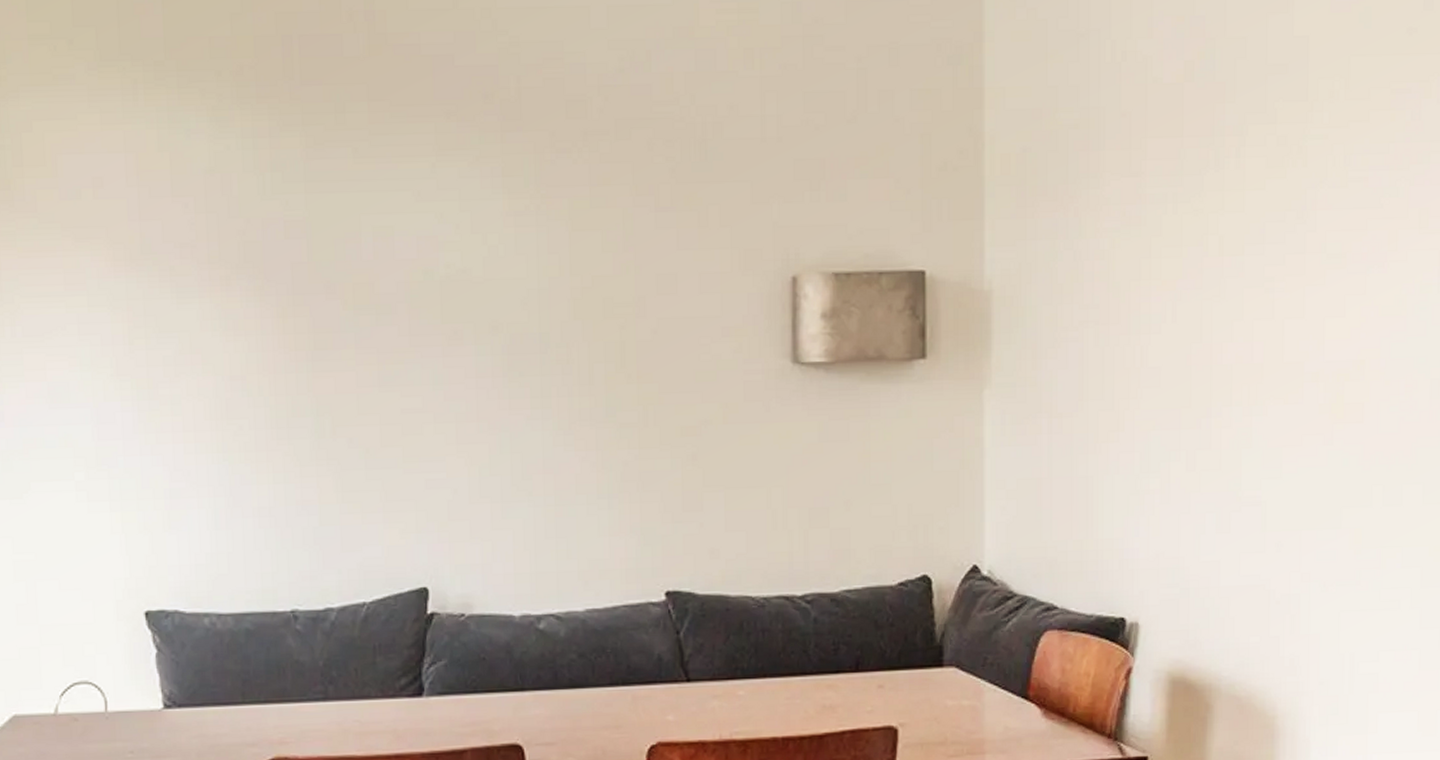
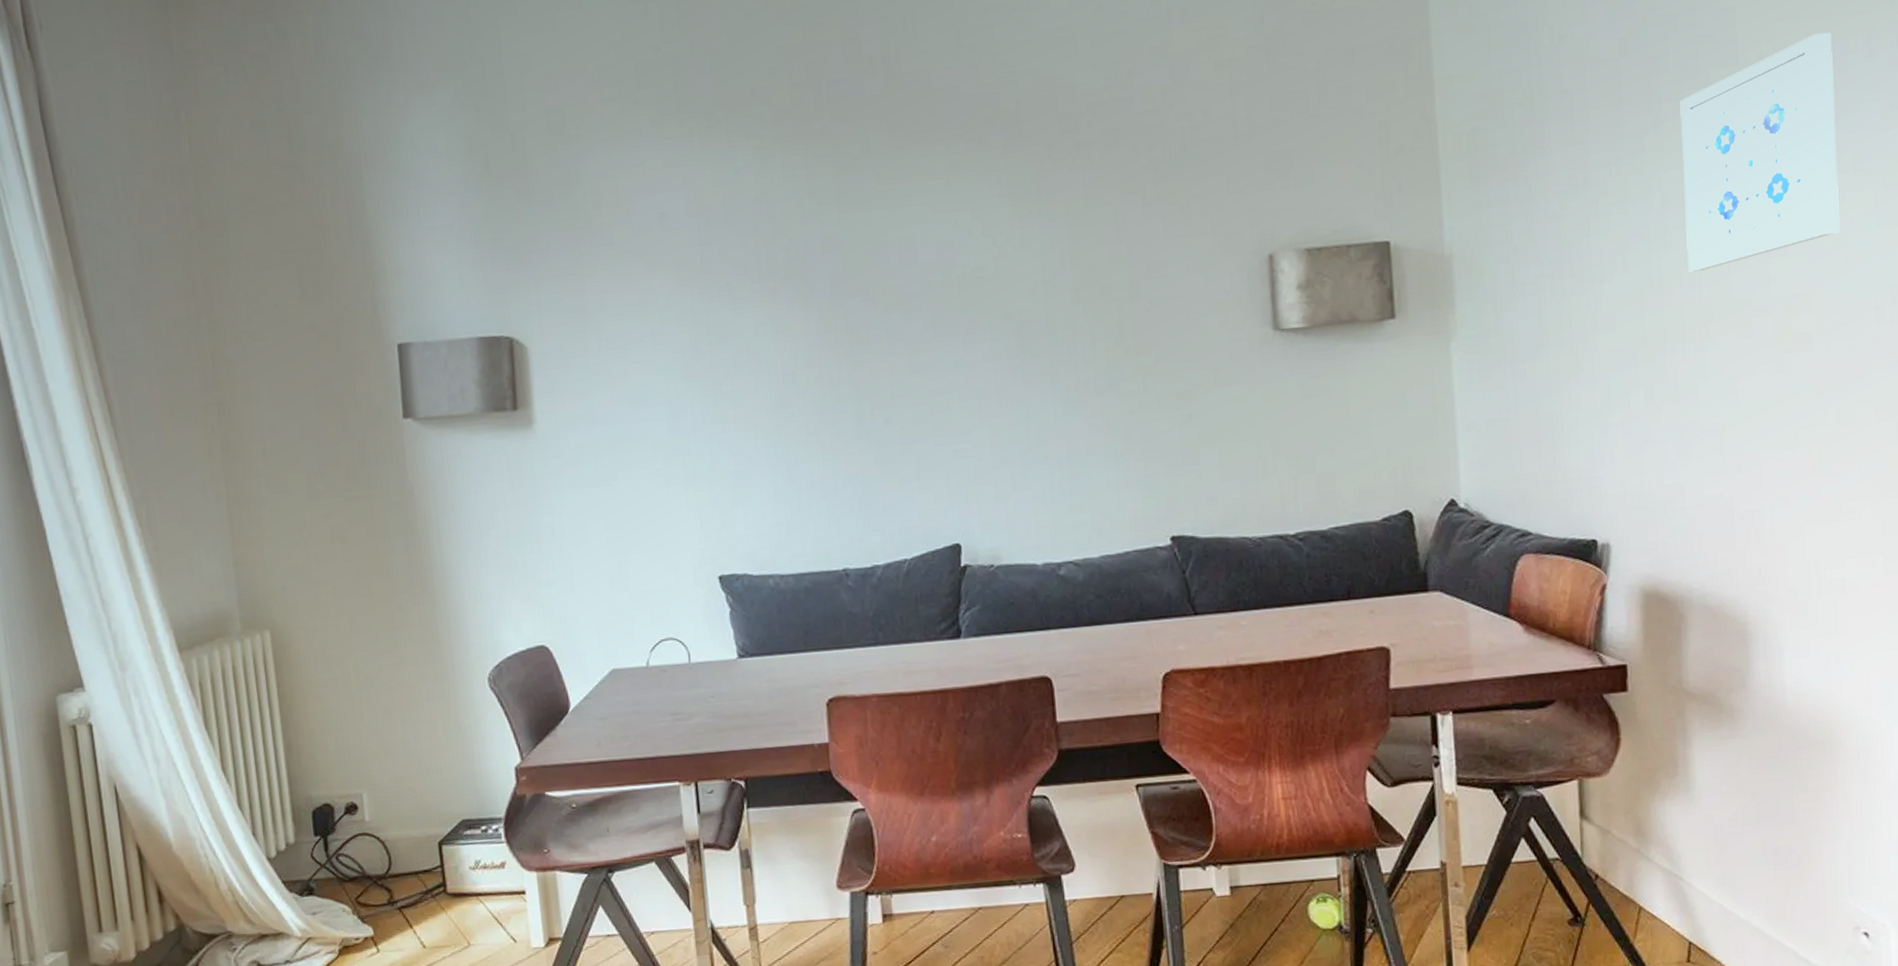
wall art: none [1241,72,1407,328] -> present [1680,32,1840,272]

